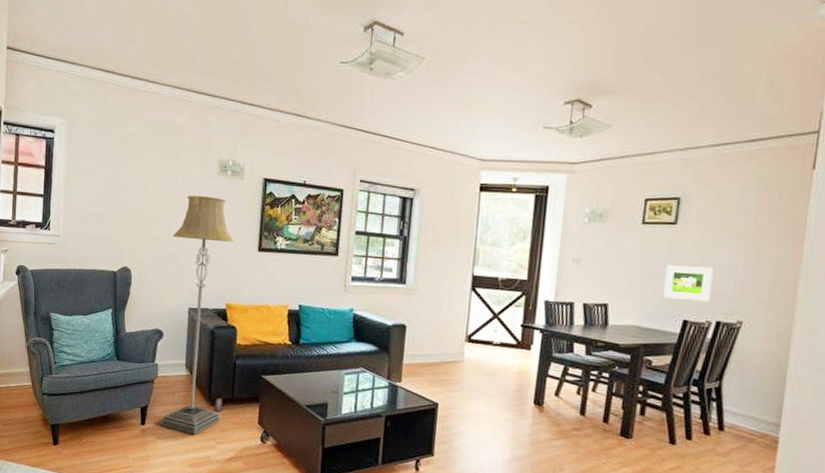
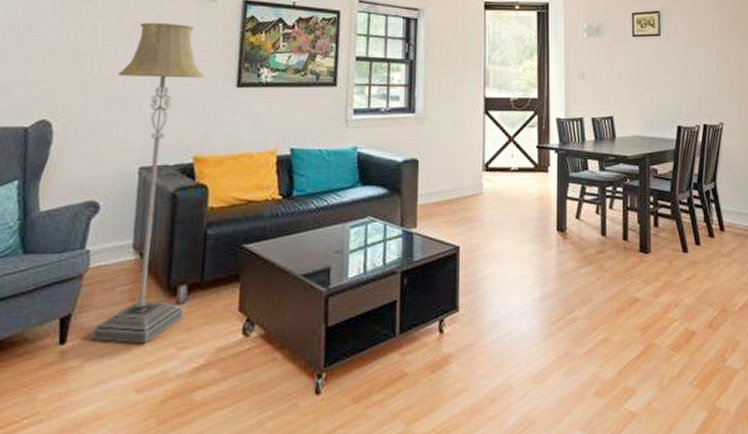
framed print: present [663,265,714,302] -> none [657,73,696,106]

